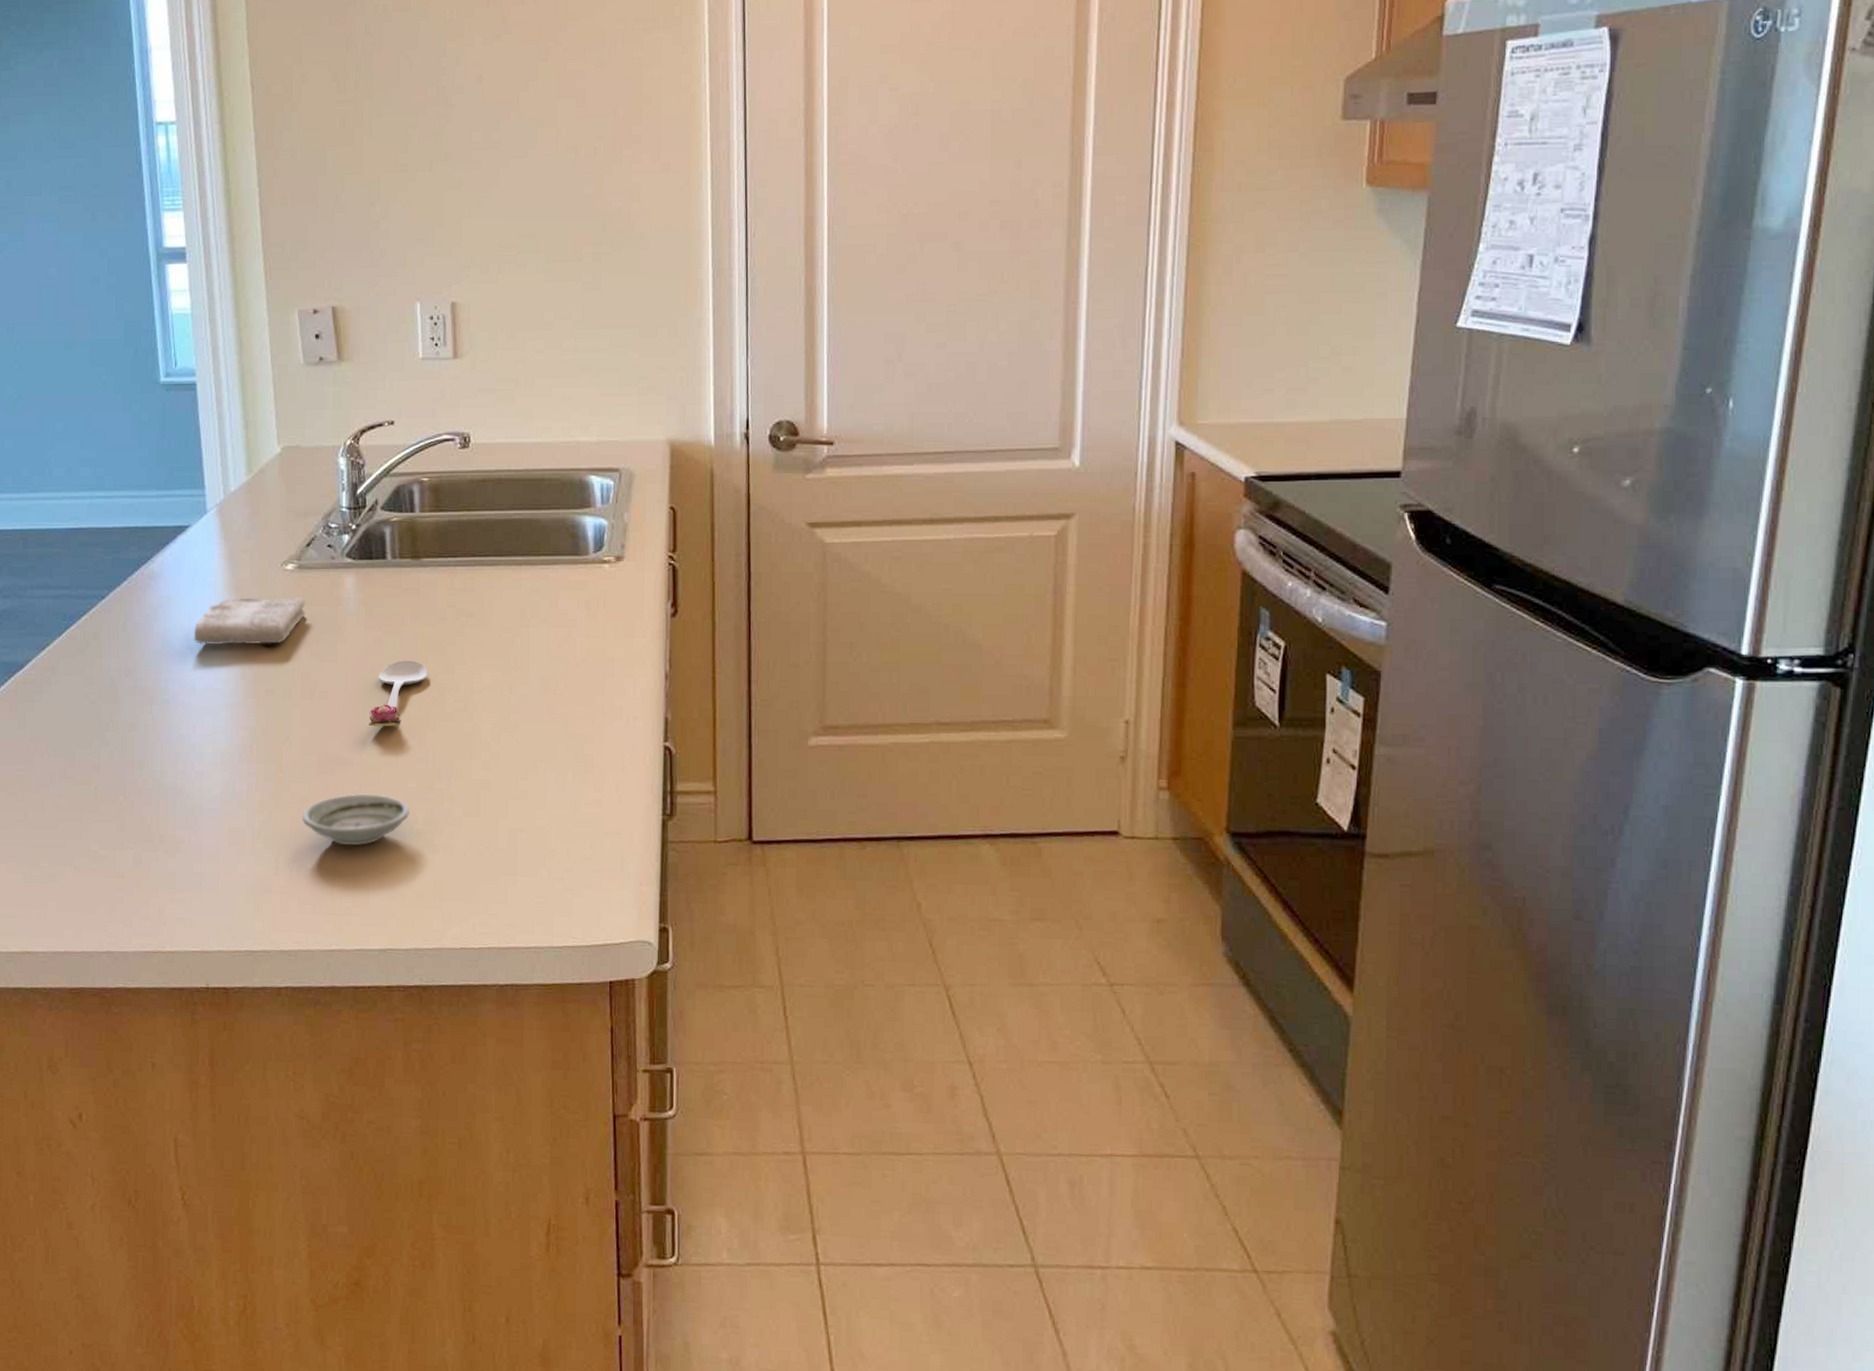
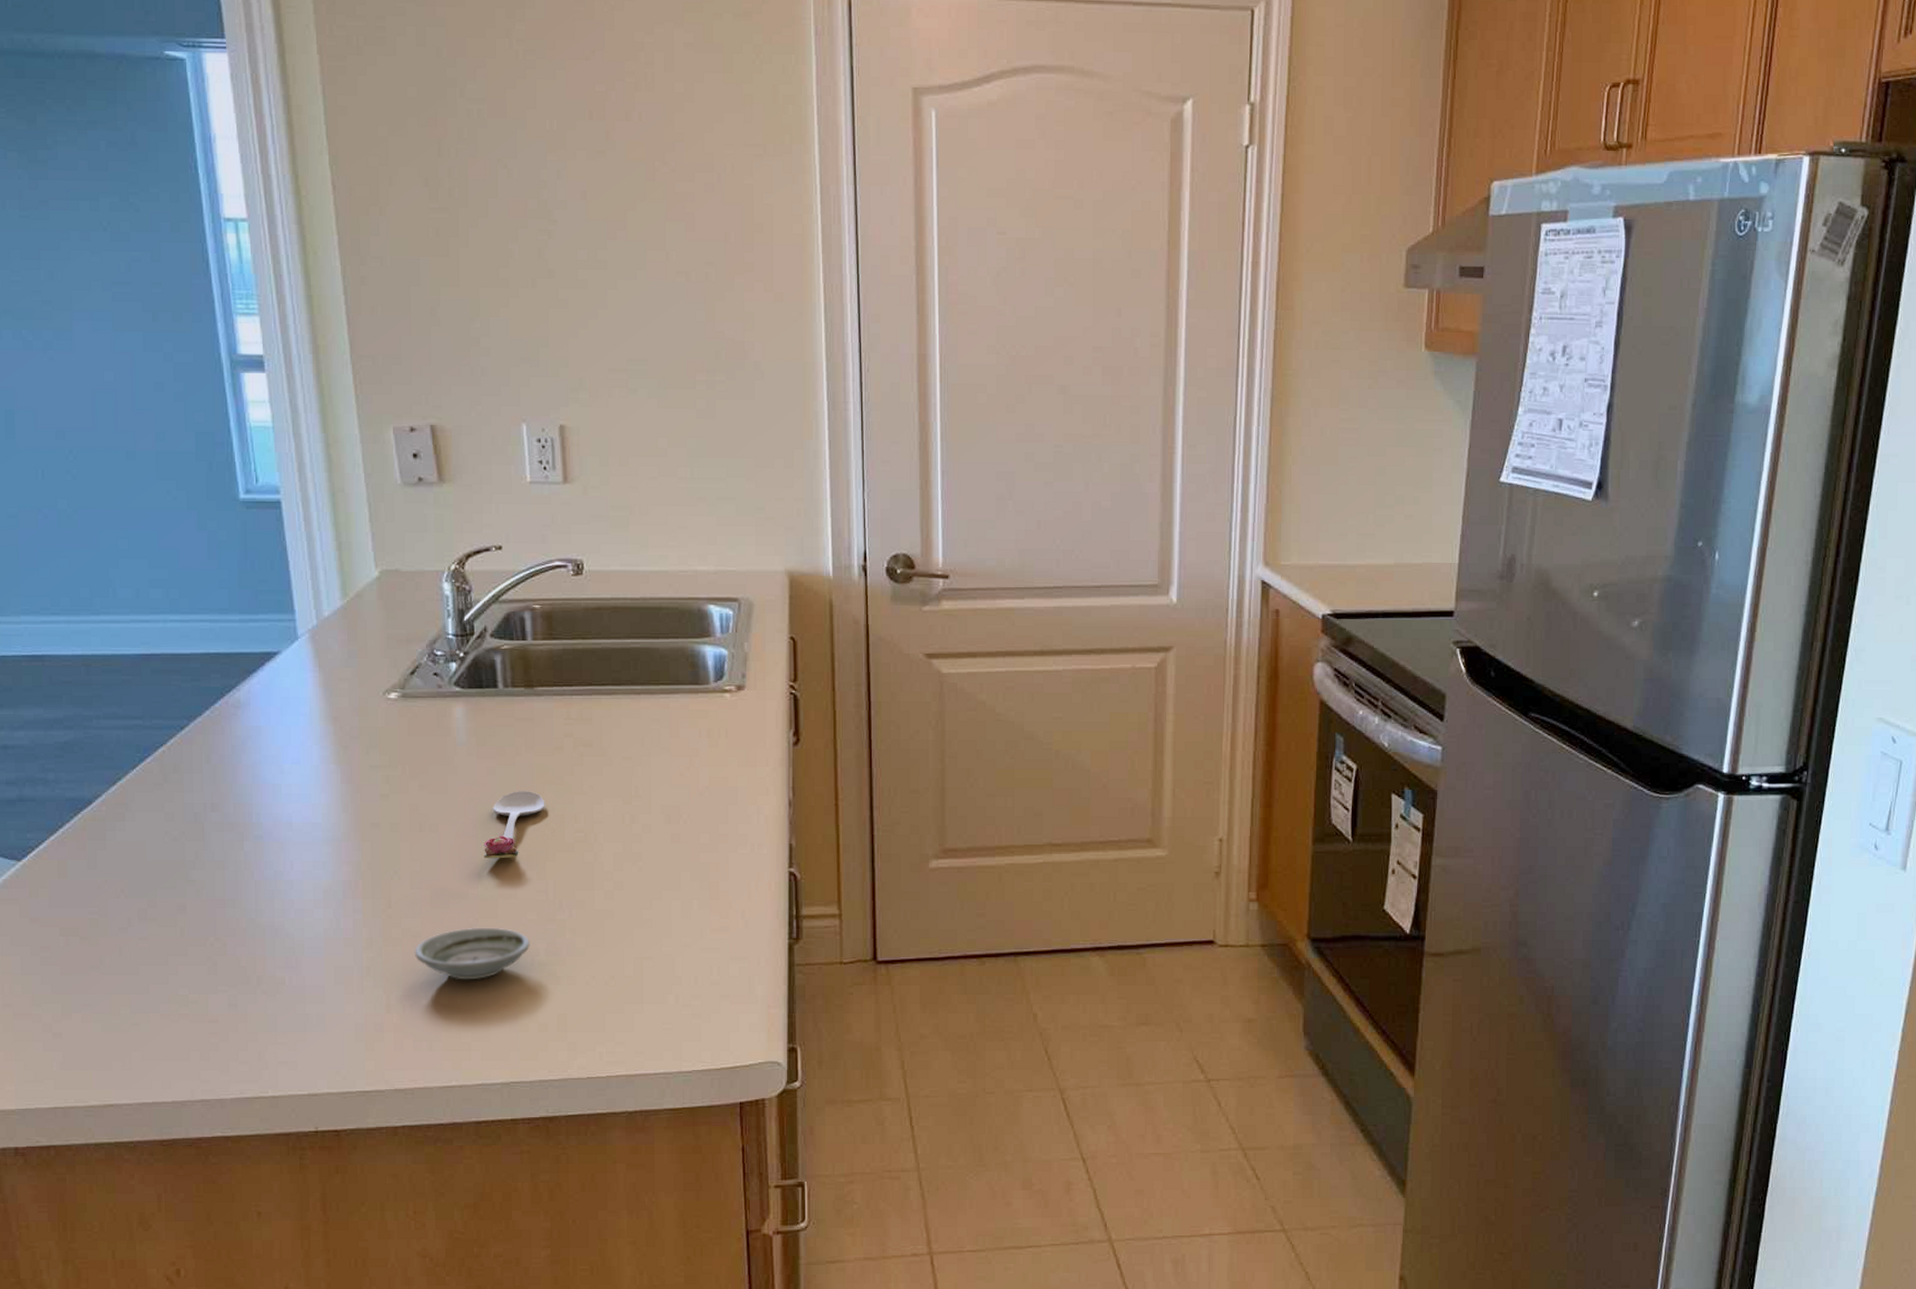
washcloth: present [193,597,306,646] -> none [287,727,412,778]

